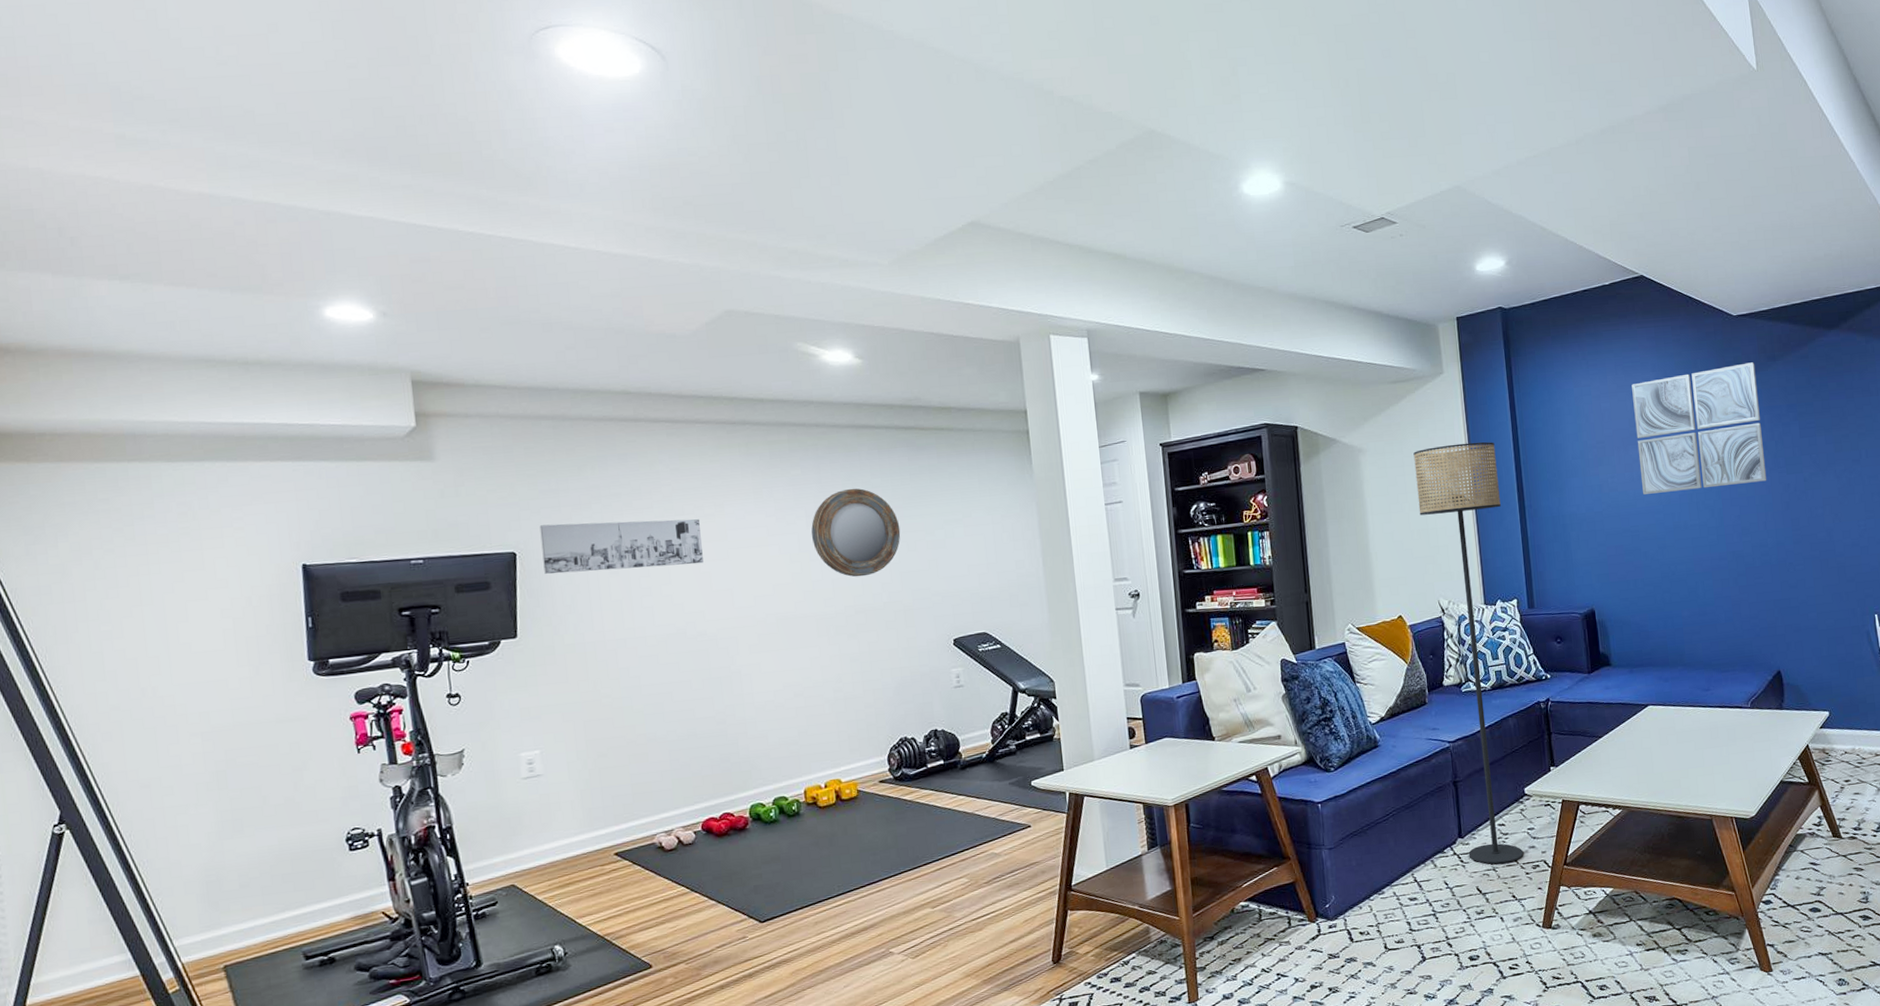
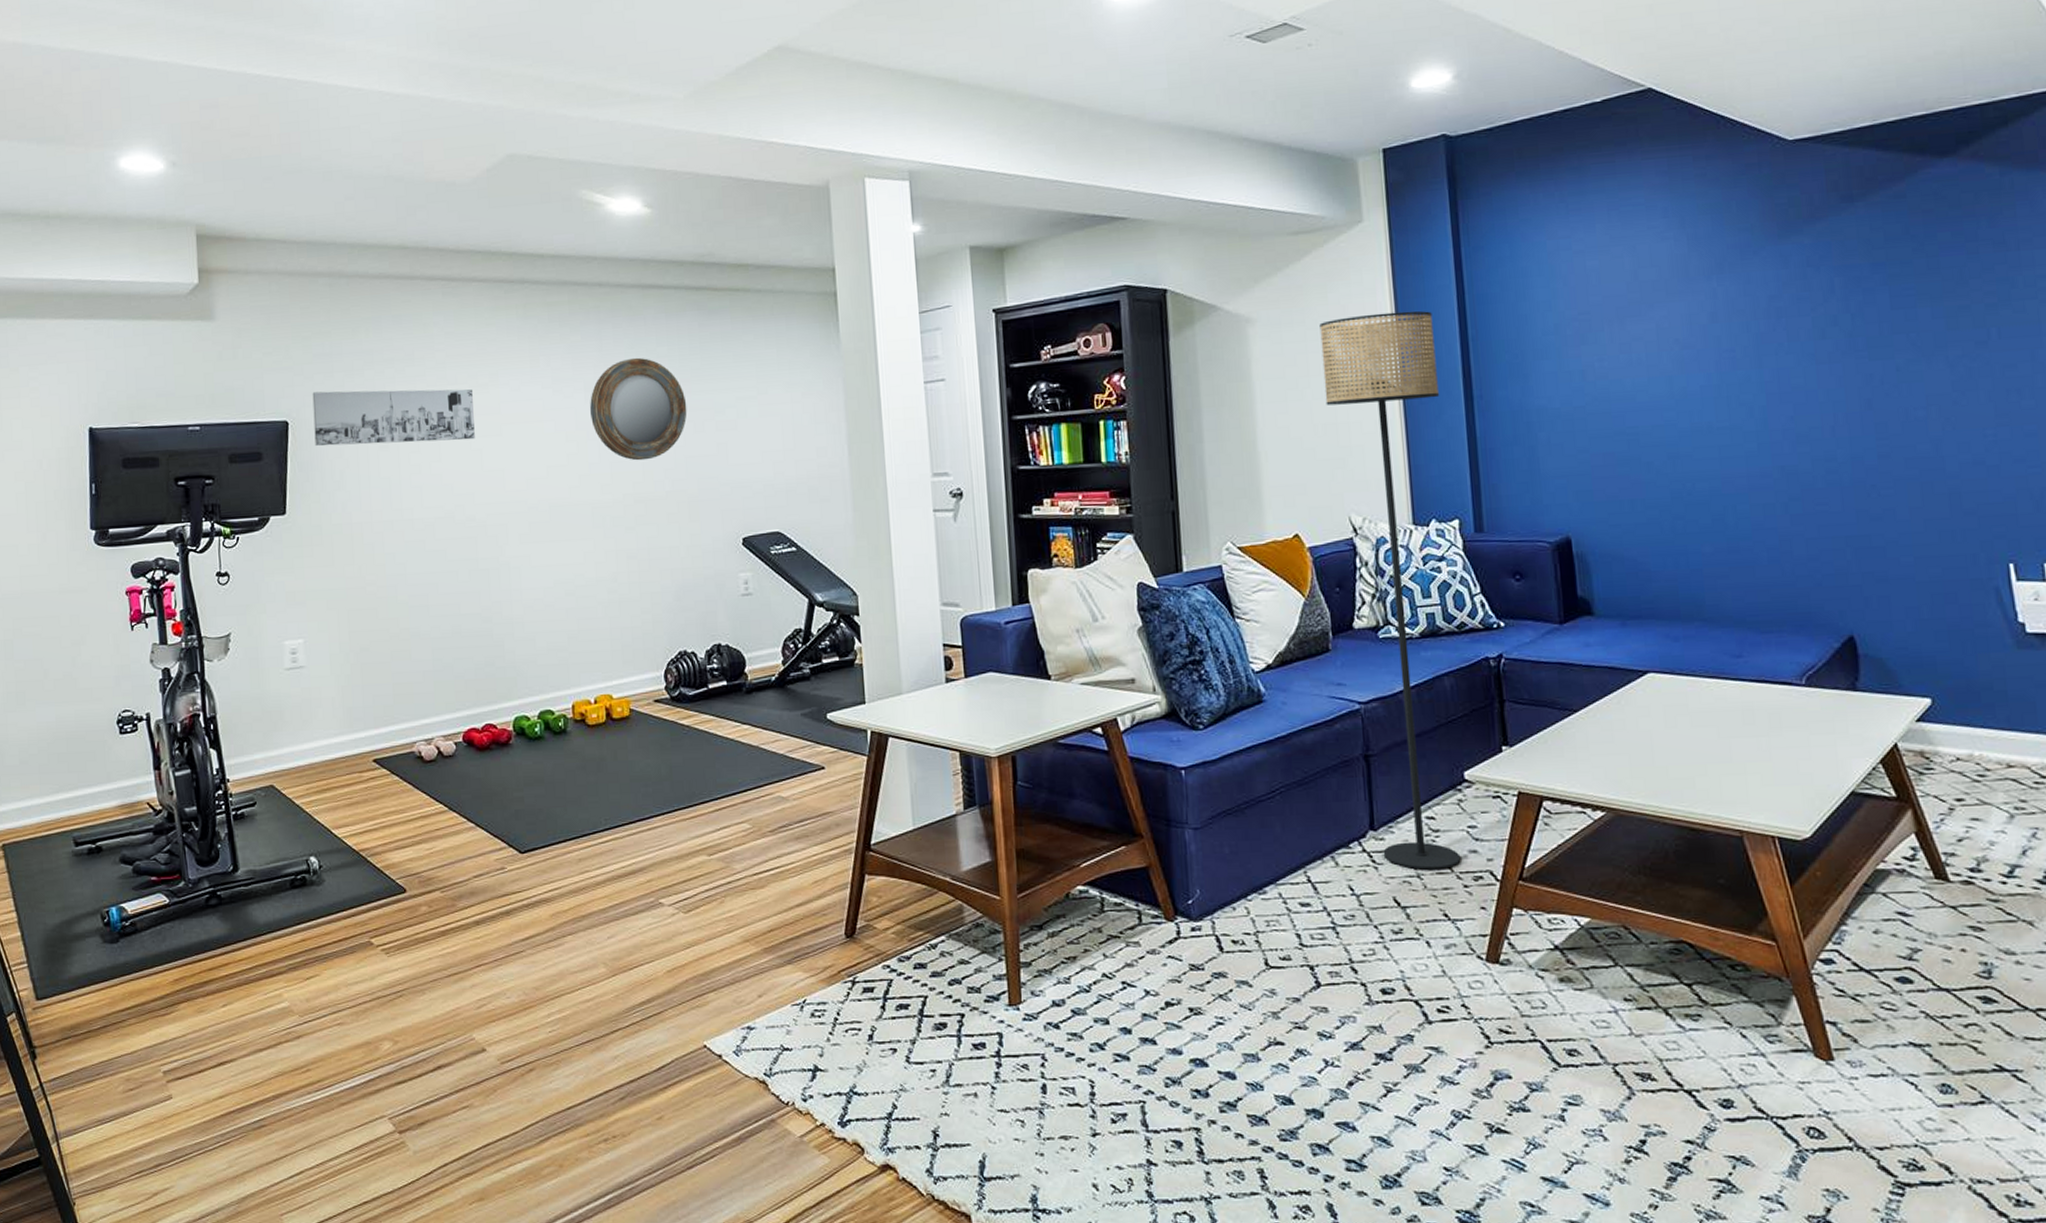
wall art: present [1631,362,1767,495] -> none [1632,204,1837,385]

